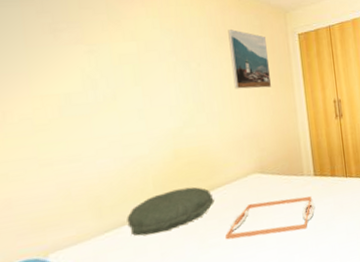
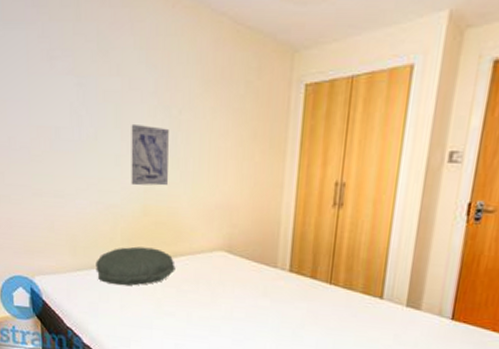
wall art: none [152,79,196,134] -> present [131,123,169,186]
serving tray: present [225,196,315,240] -> none [181,283,282,329]
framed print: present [228,29,272,89] -> none [215,71,262,152]

